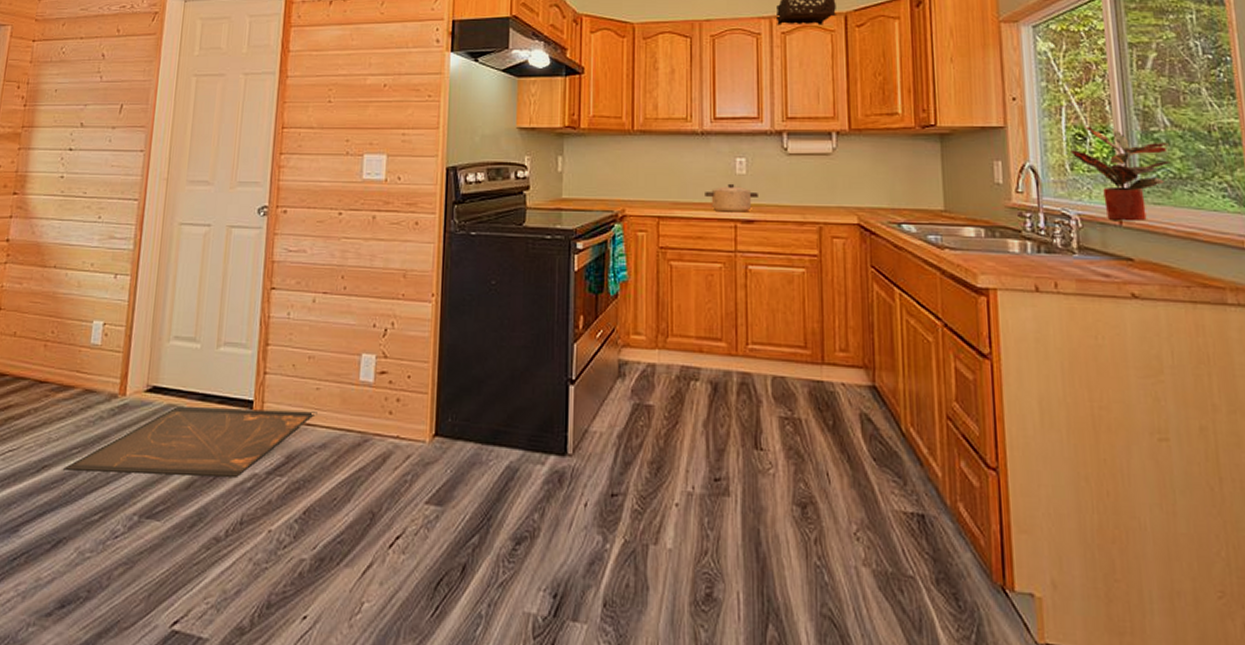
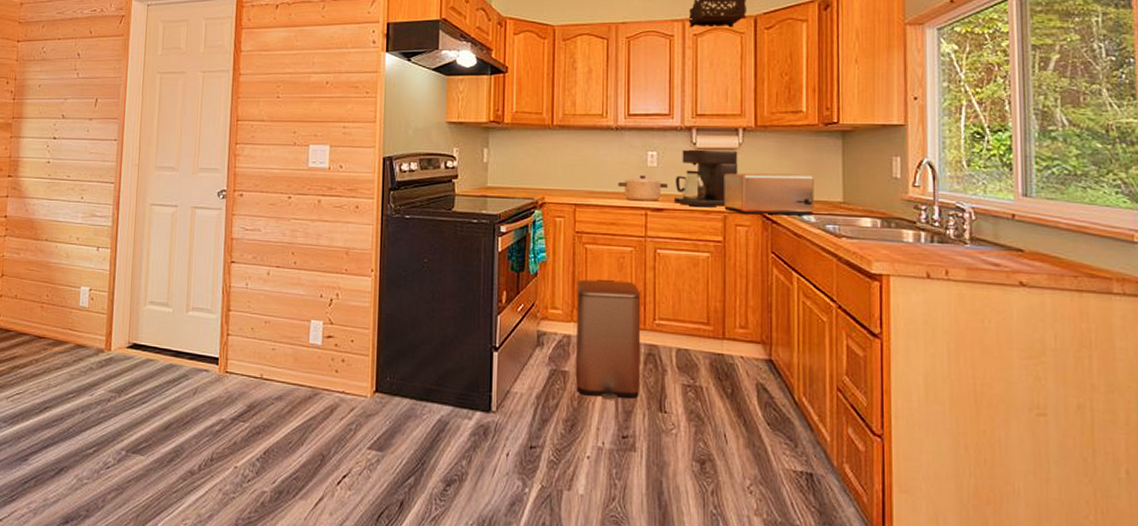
doormat: present [63,407,318,477] -> none [62,361,274,422]
pedal bin: none [661,300,734,439] -> present [575,279,641,401]
coffee maker: none [764,155,833,218] -> present [673,149,738,207]
toaster: none [818,180,915,226] -> present [724,172,814,216]
potted plant: present [1071,126,1171,222] -> none [968,124,1066,215]

